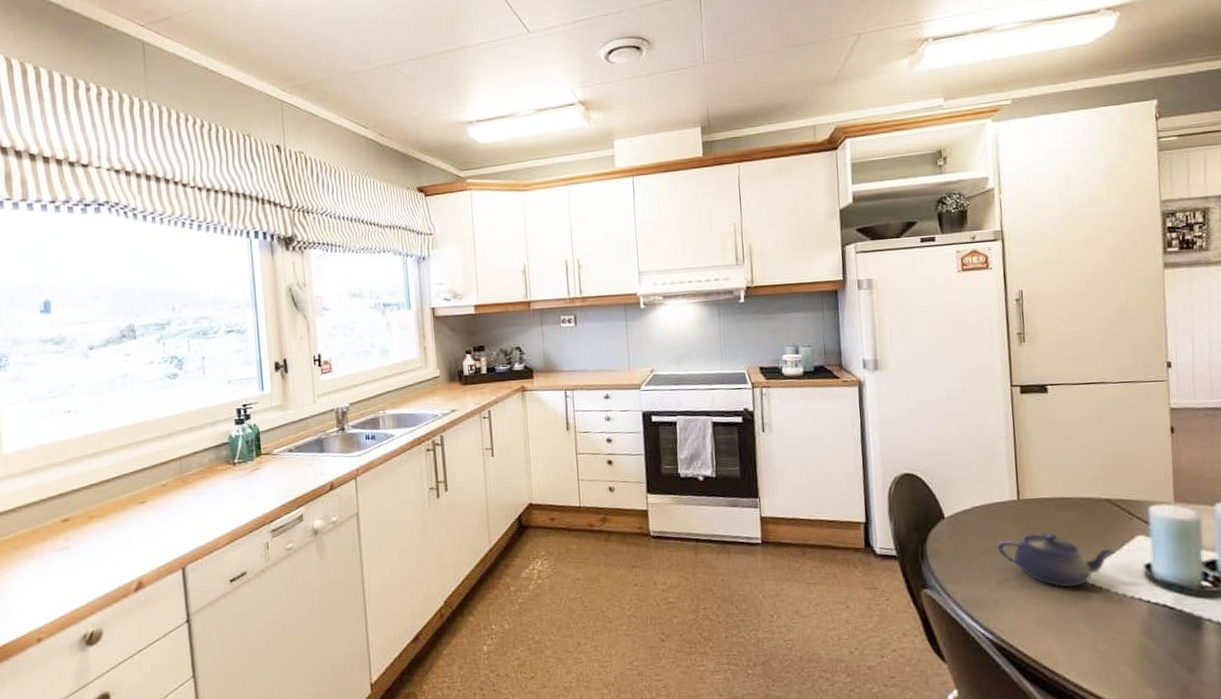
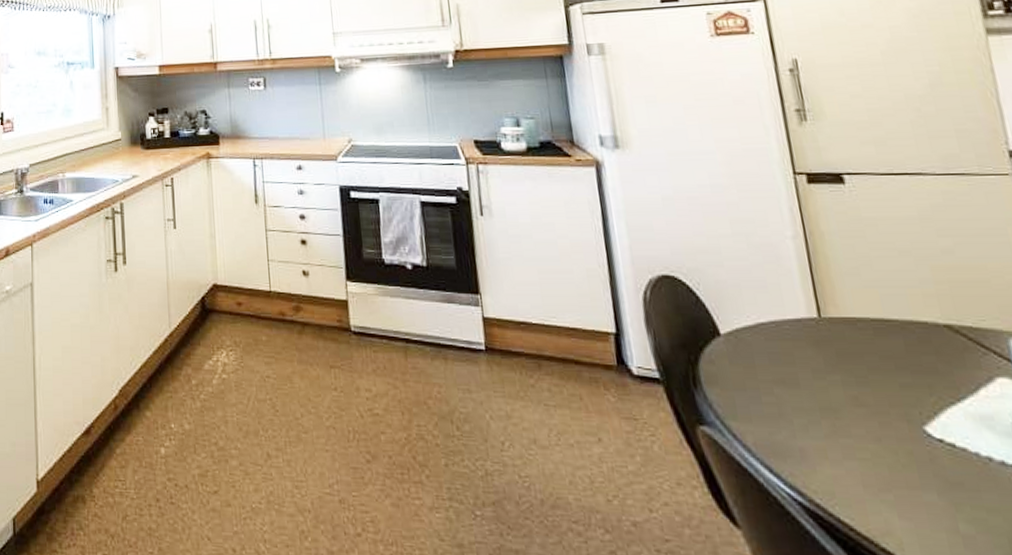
teapot: present [997,533,1116,588] -> none [796,364,969,441]

